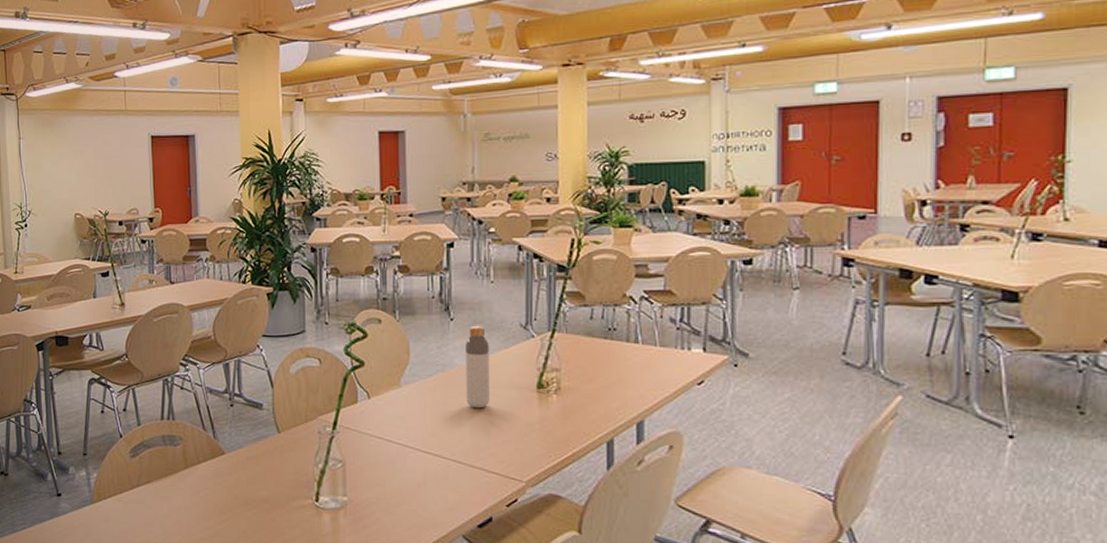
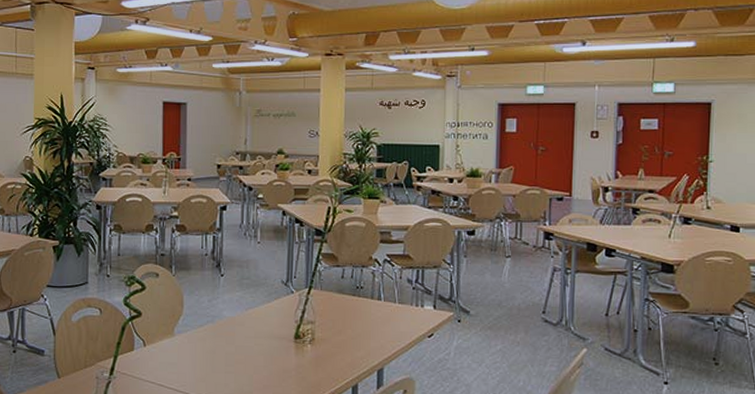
bottle: present [466,326,490,408] -> none [232,282,254,356]

